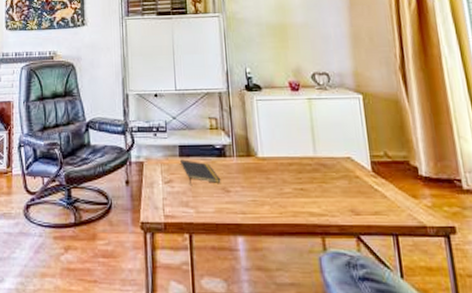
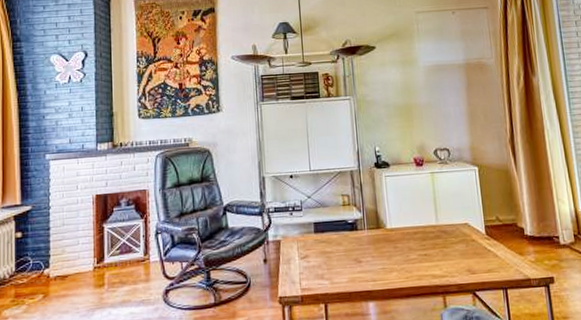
notepad: present [179,159,221,185] -> none [314,235,354,258]

